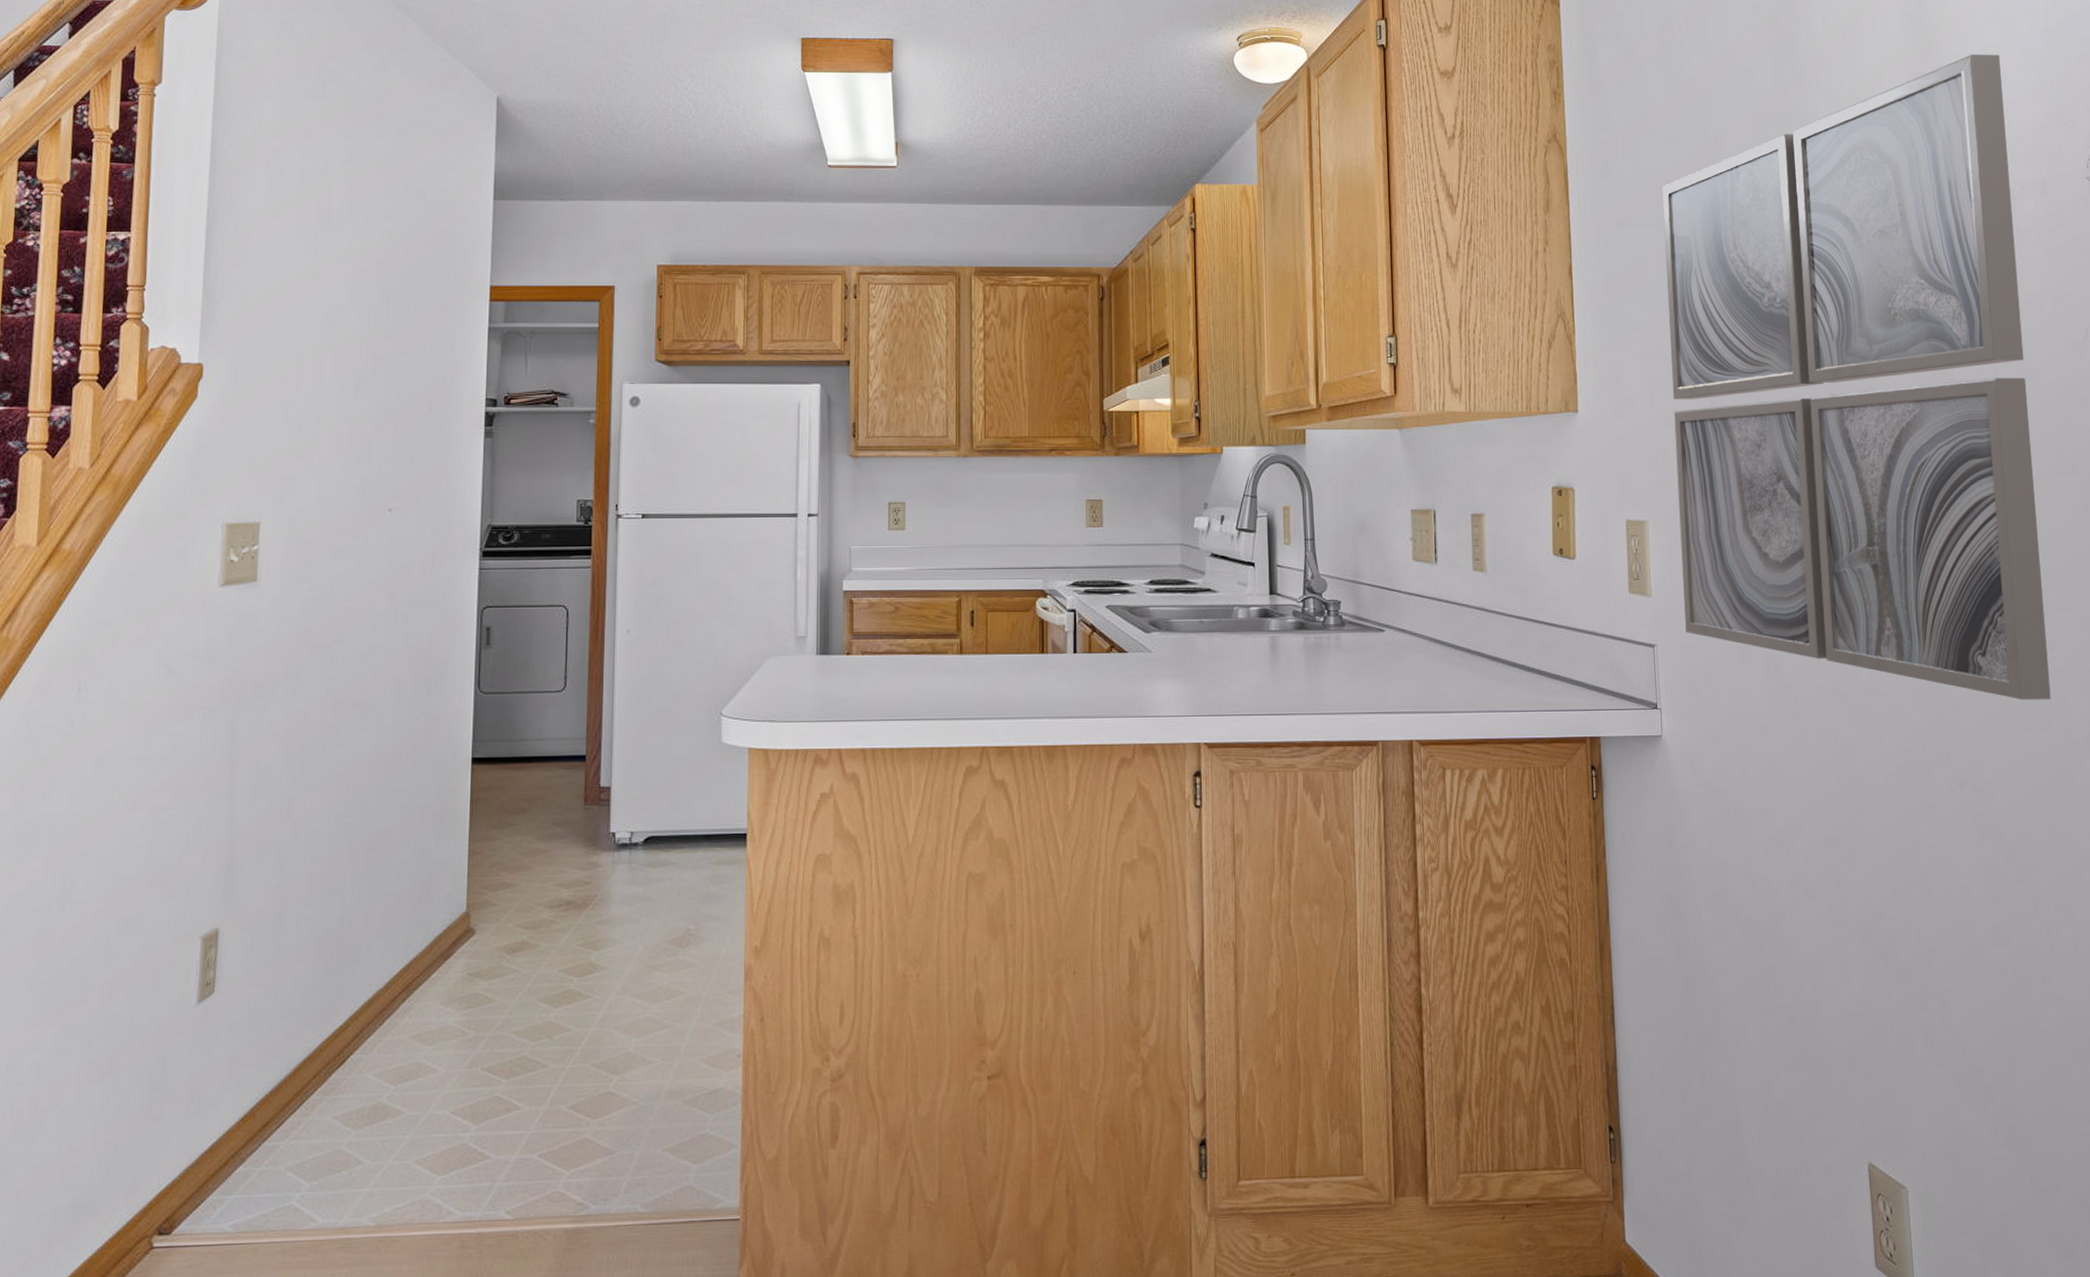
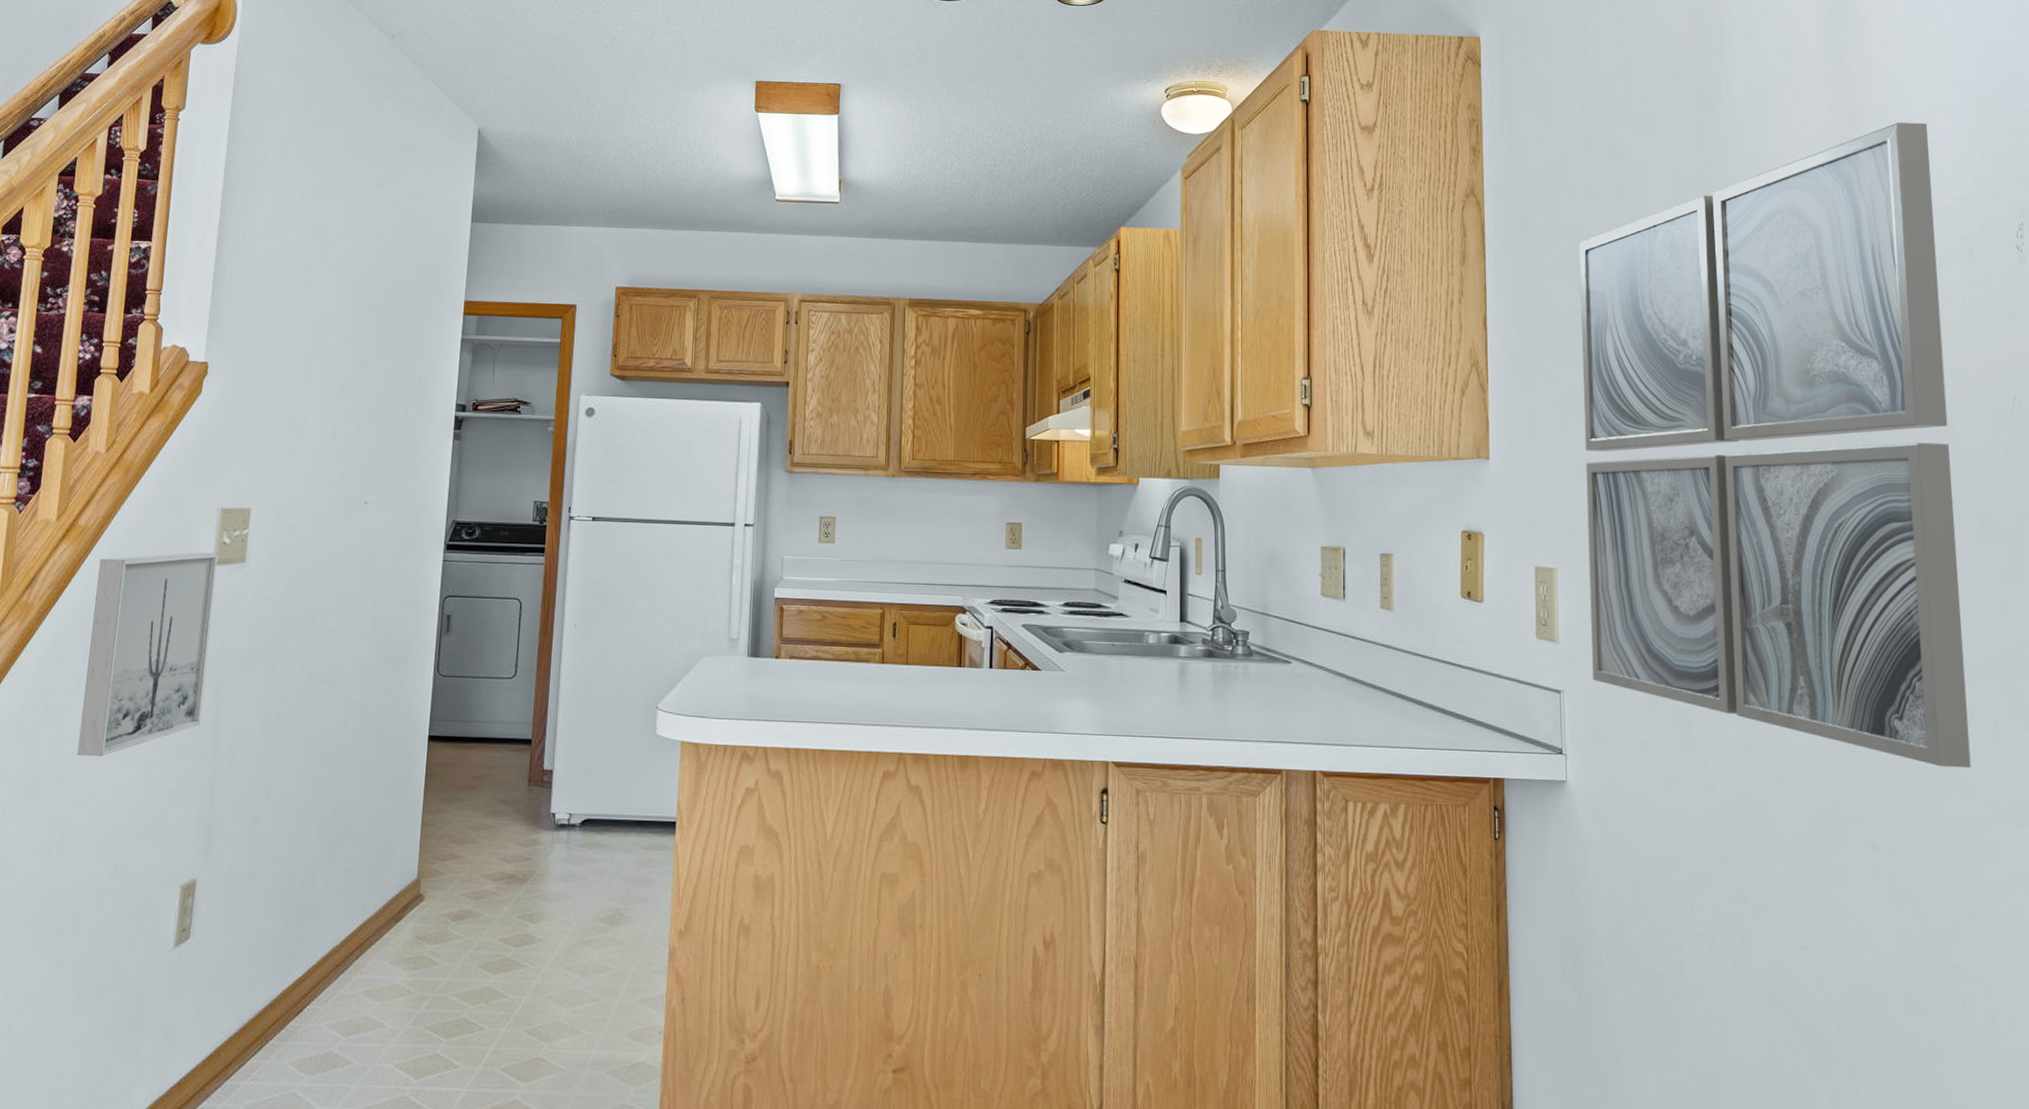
wall art: none [75,572,225,803] -> present [77,552,218,757]

